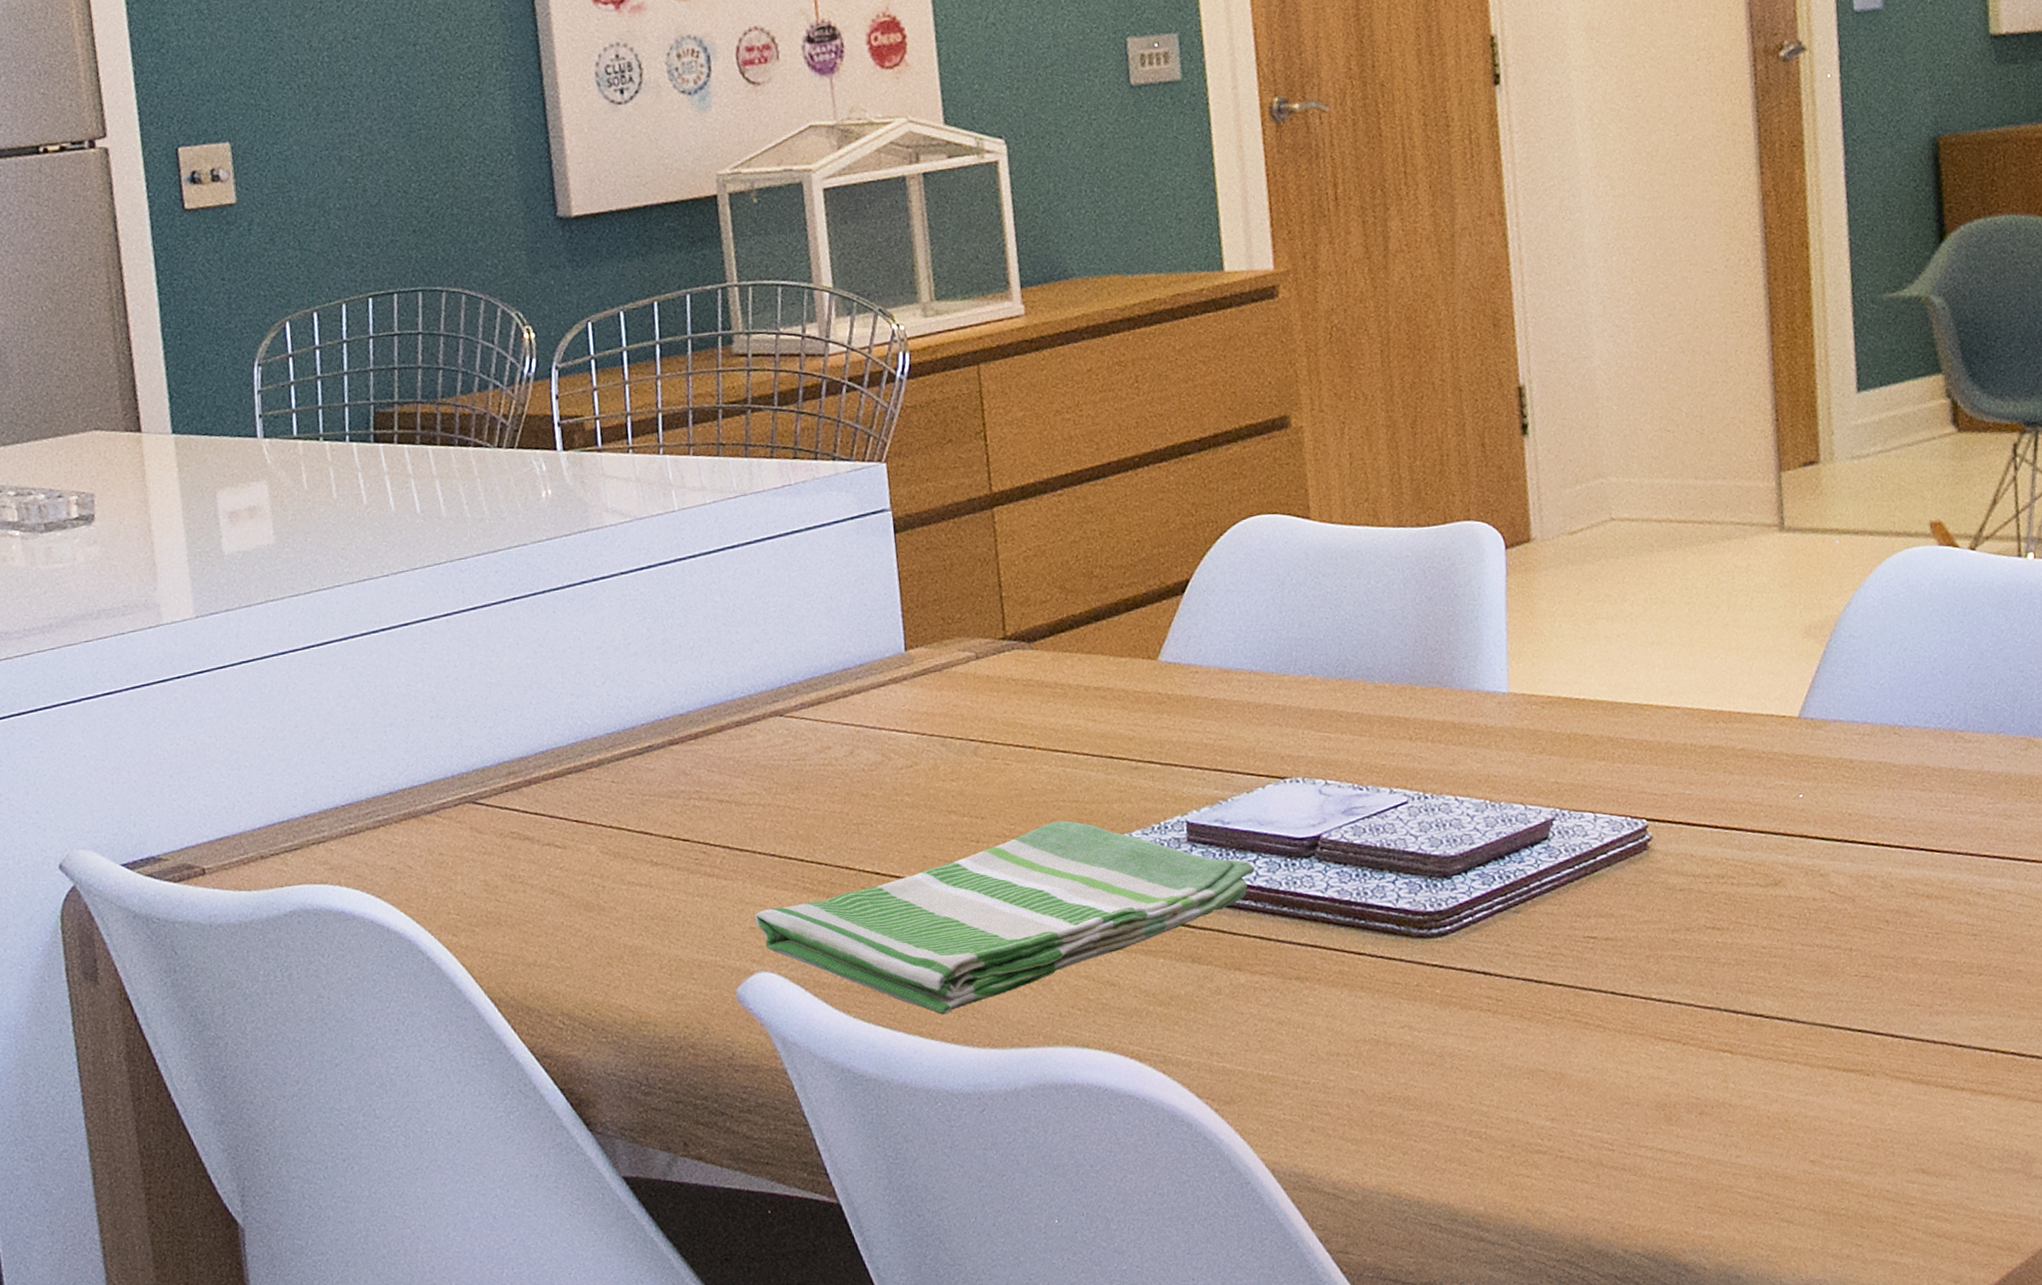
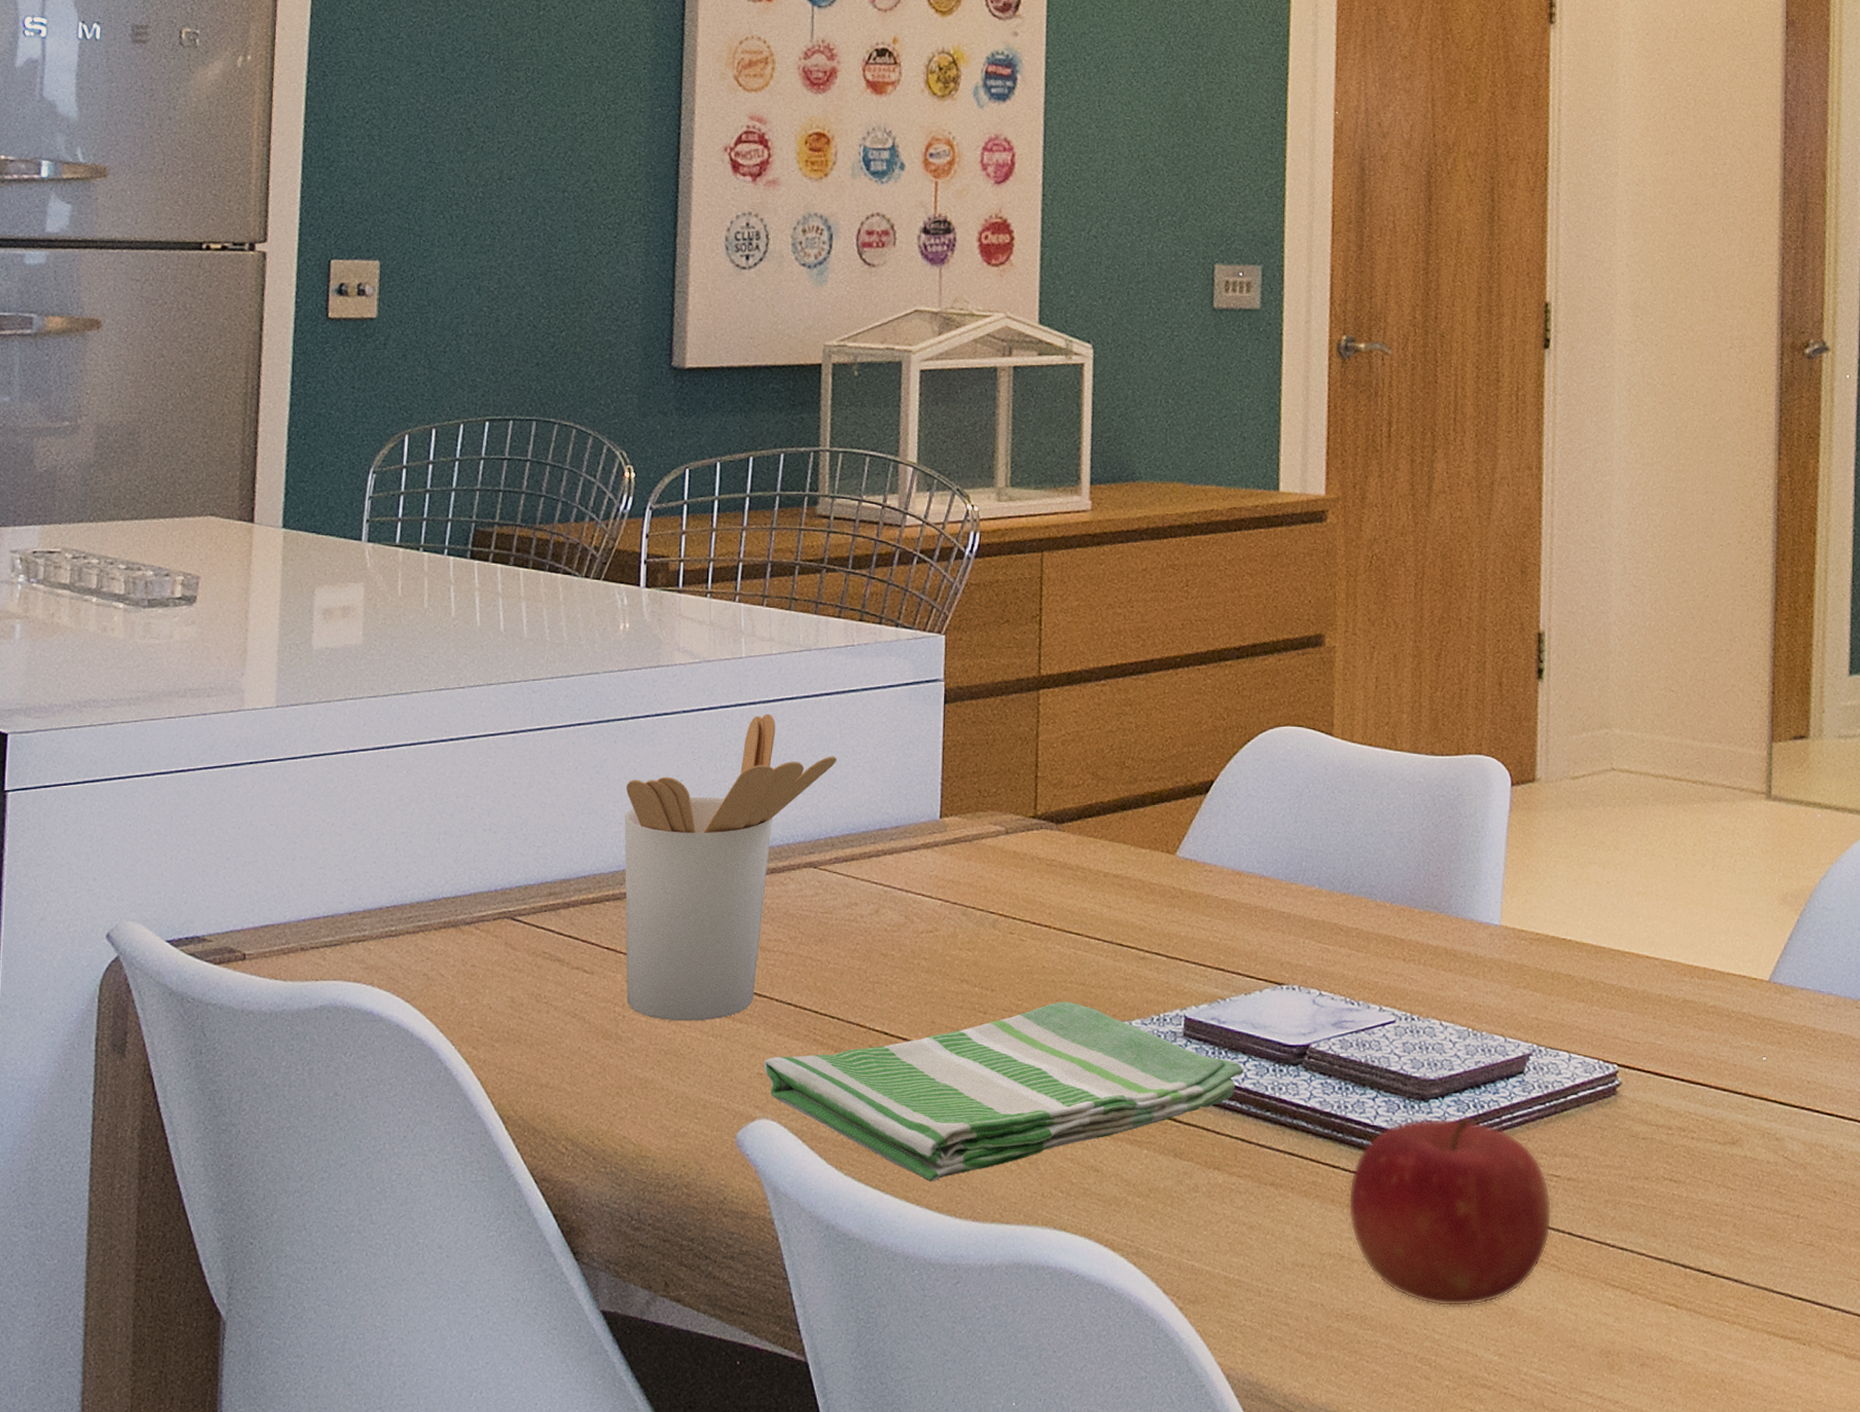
utensil holder: none [572,565,790,886] -> present [624,714,837,1021]
fruit: none [1377,888,1593,1079] -> present [1348,1116,1552,1307]

